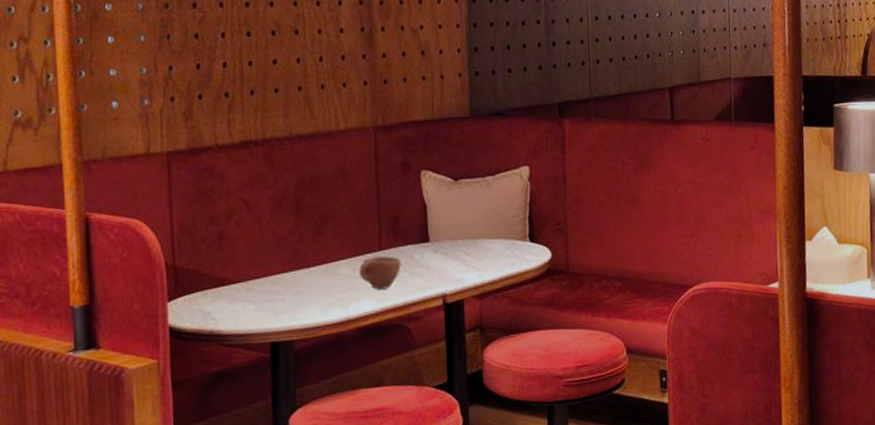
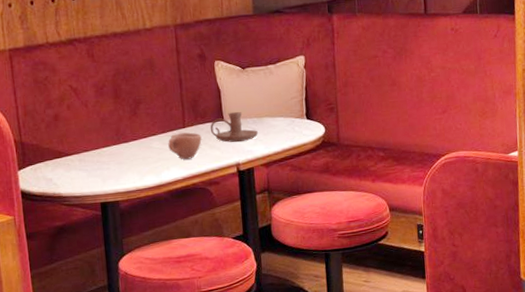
candle holder: none [412,231,471,270] -> present [210,111,259,143]

